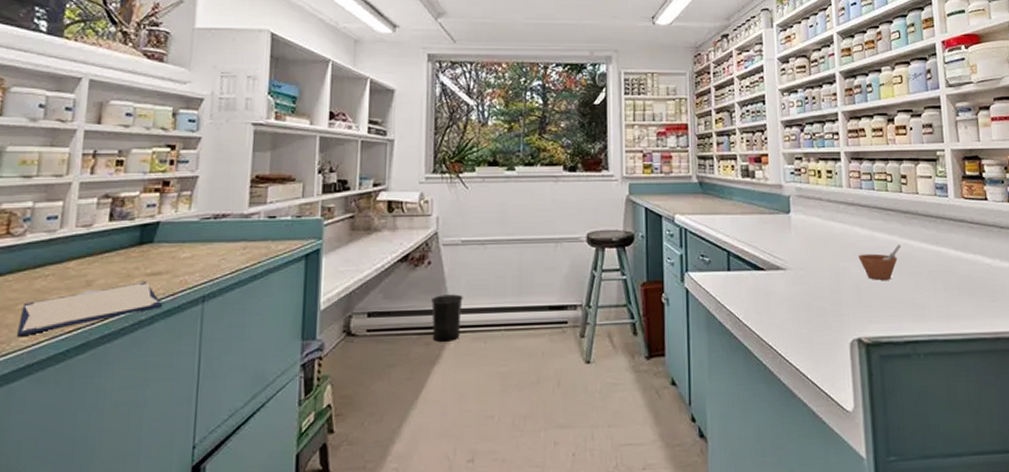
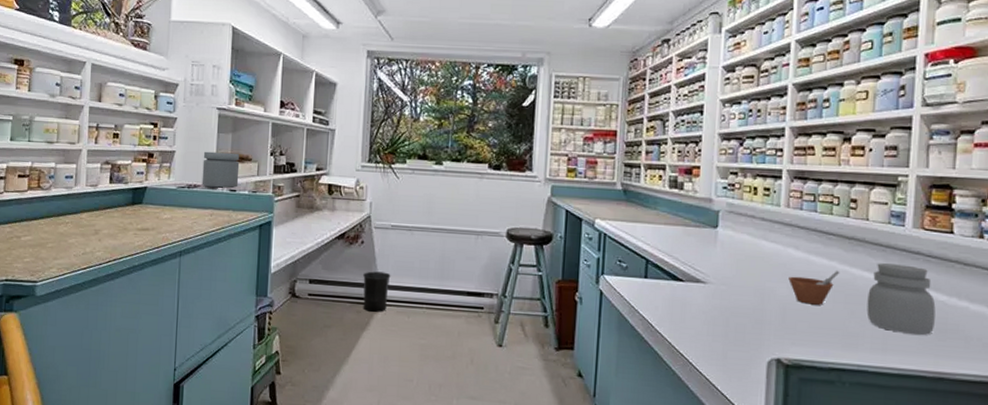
notepad: present [17,282,162,337] -> none [49,235,150,269]
jar: none [232,173,281,216] -> present [201,151,240,189]
jar: none [927,233,986,299] -> present [866,263,936,336]

